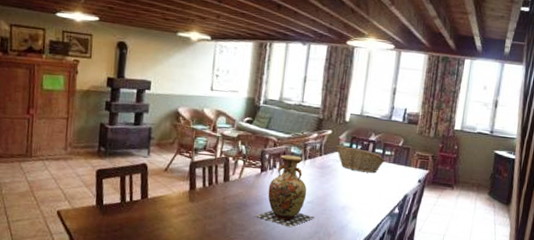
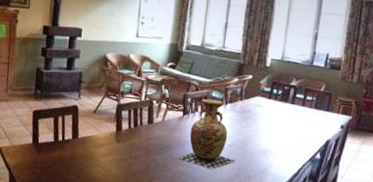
fruit basket: present [335,145,386,173] -> none [256,90,307,118]

